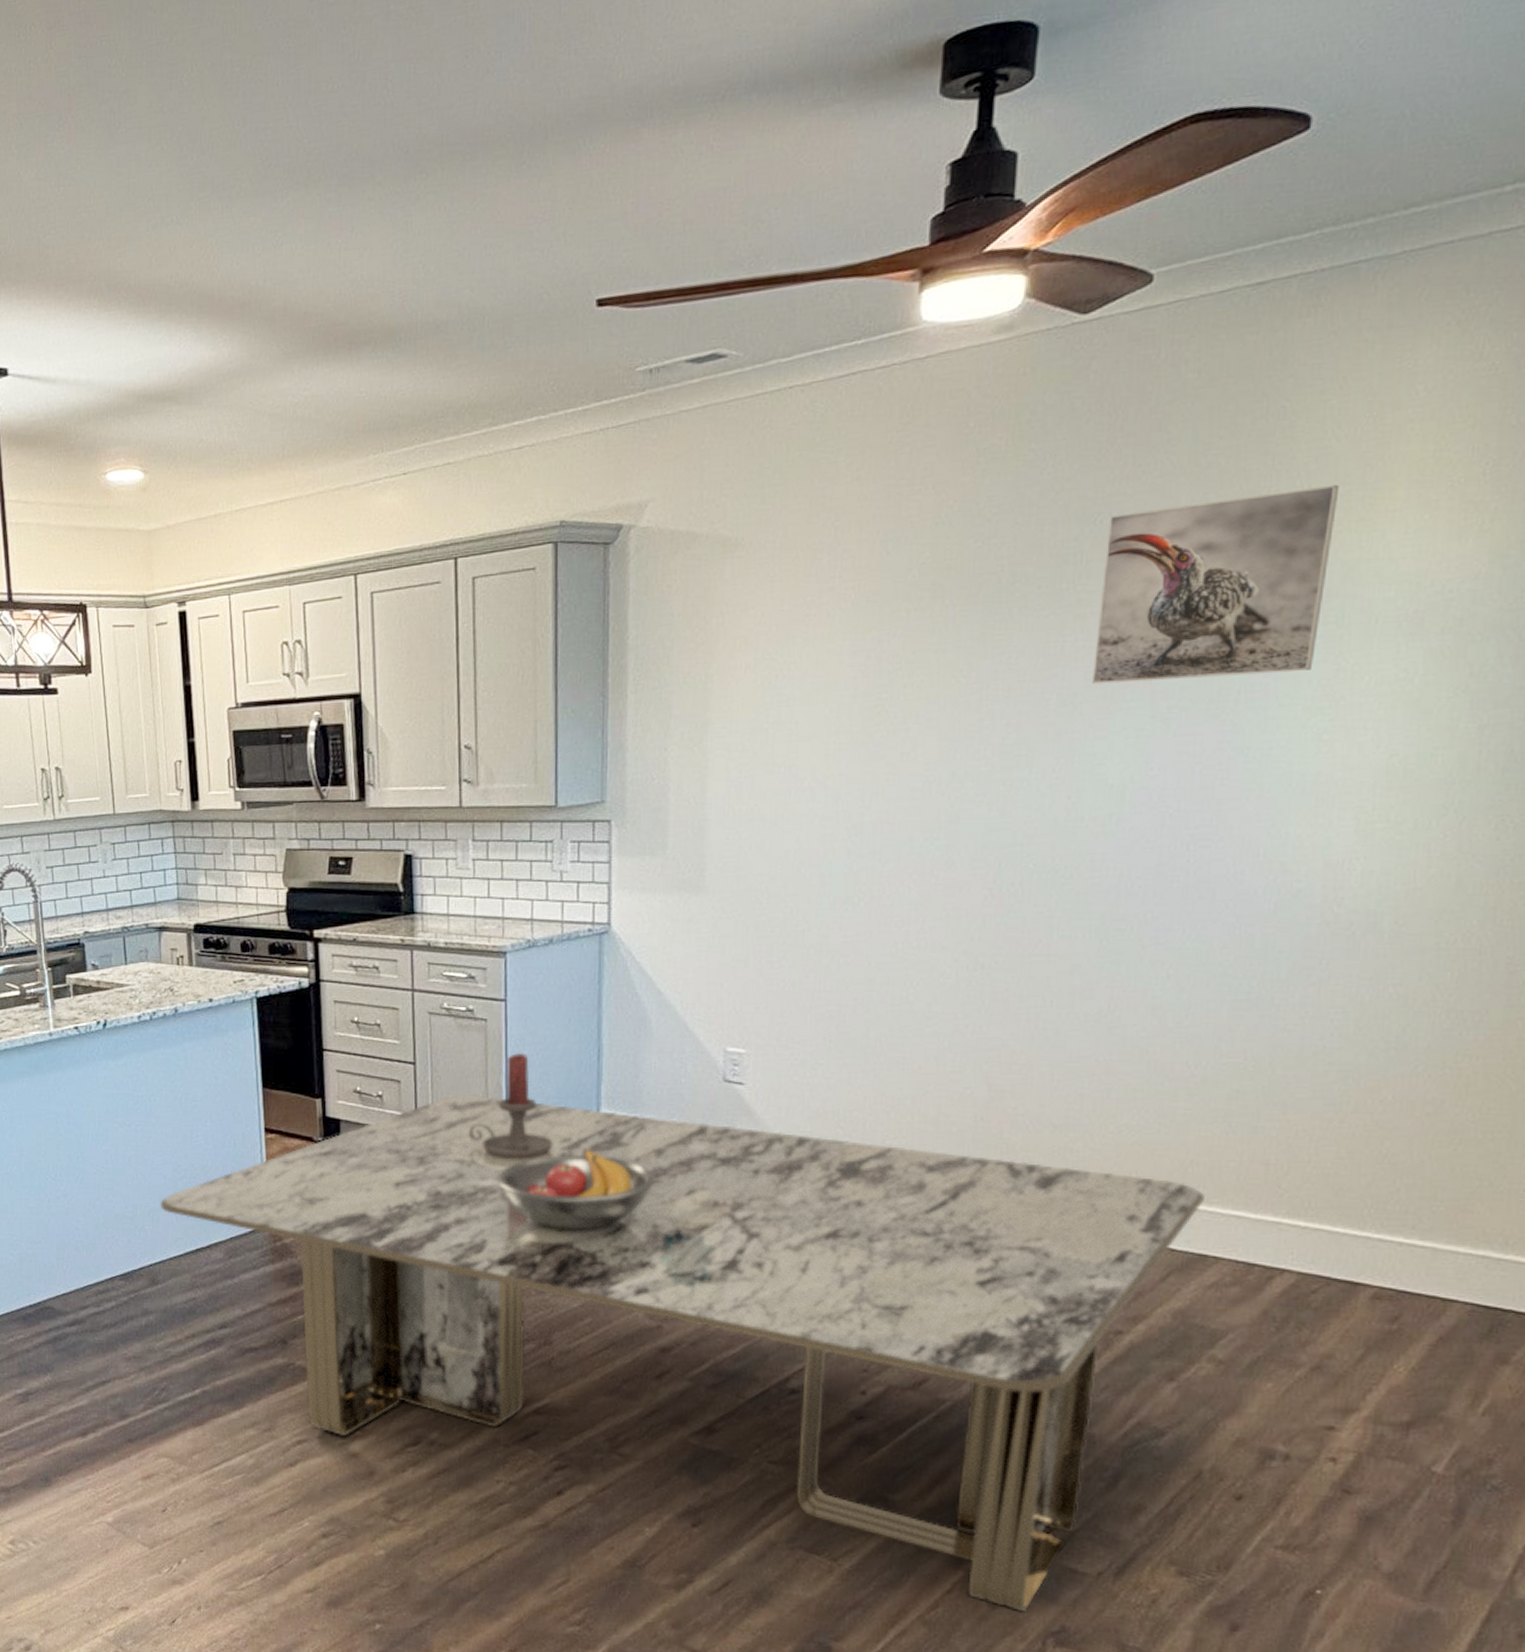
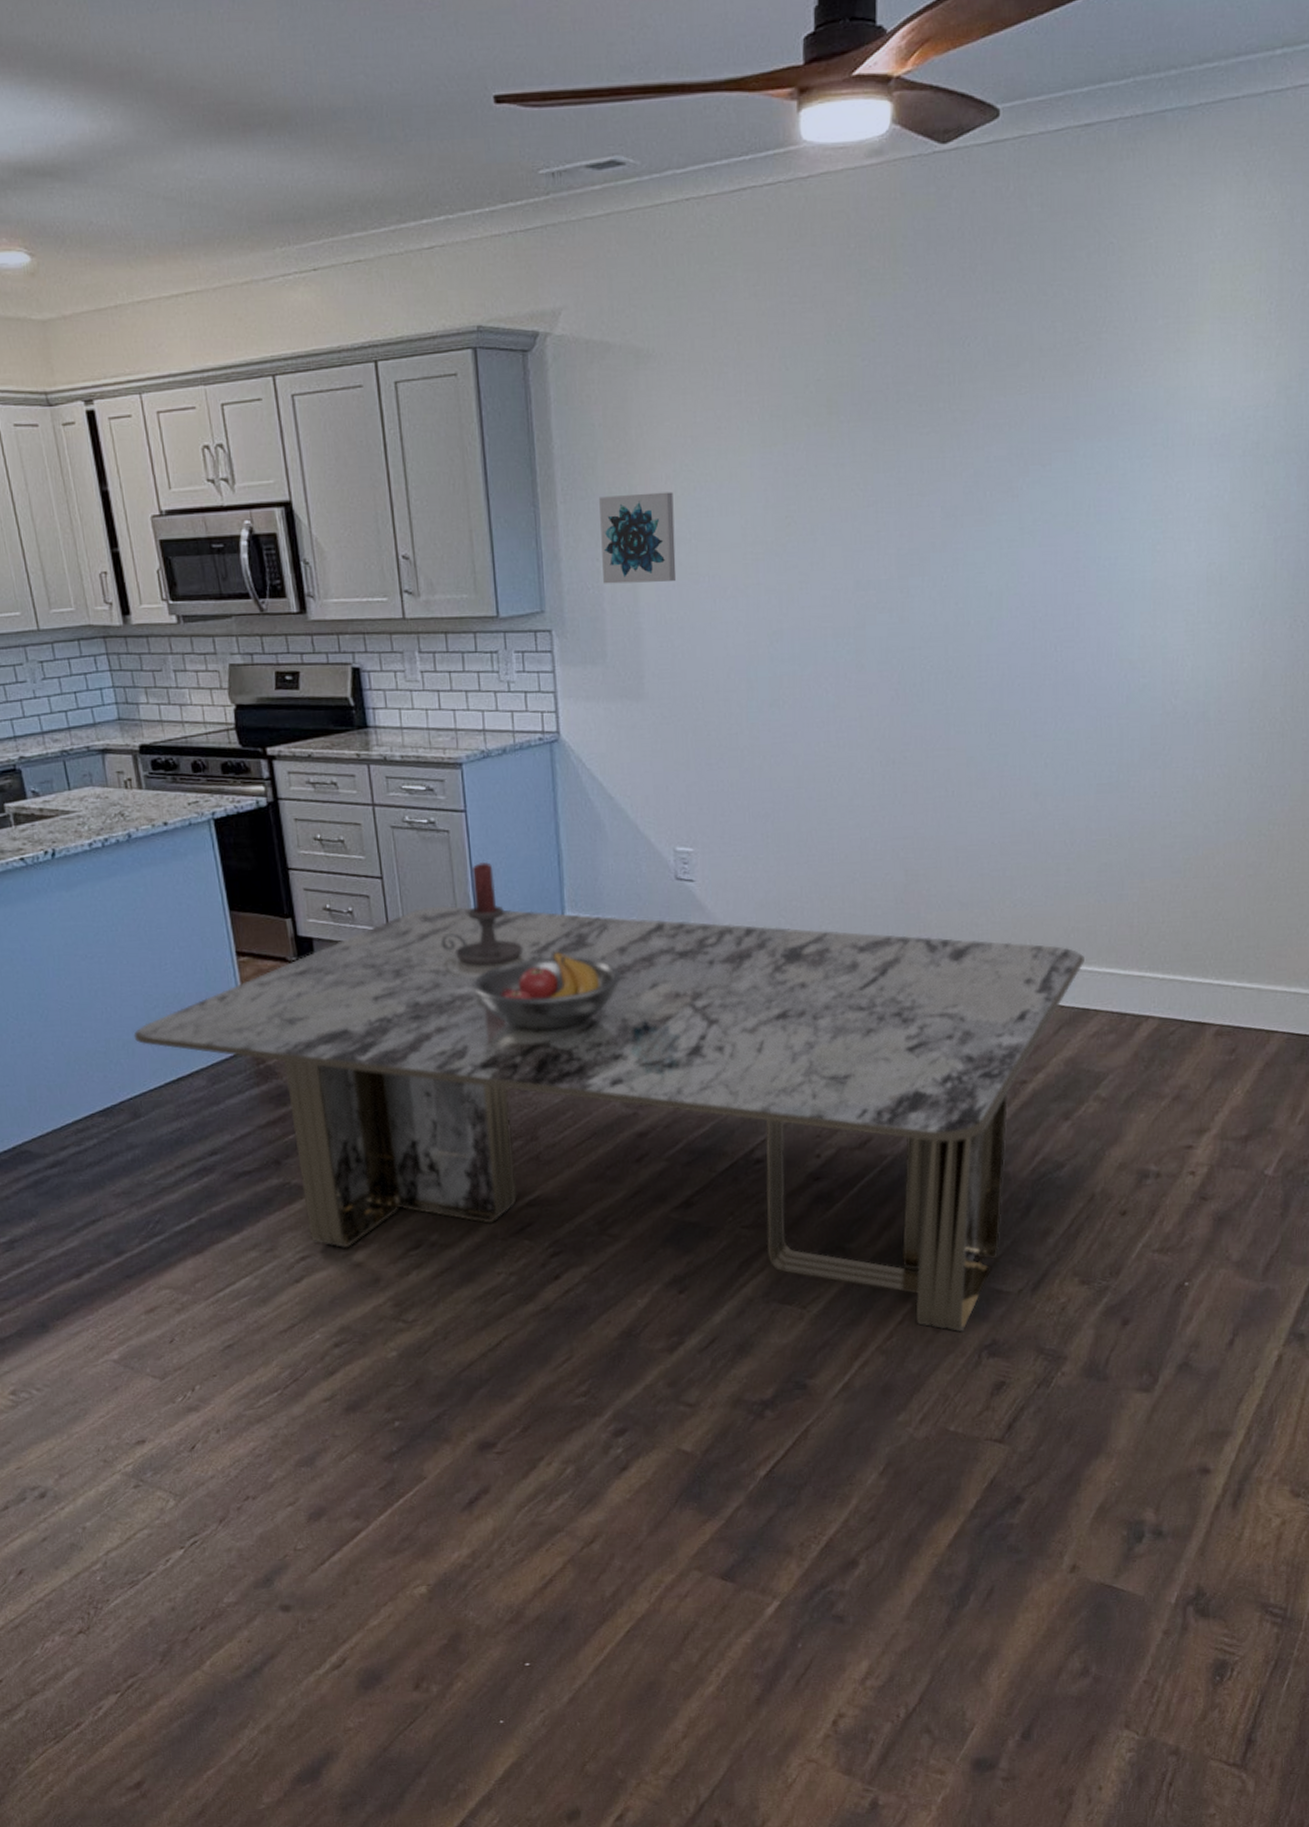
wall art: none [670,680,752,775] -> present [599,491,677,584]
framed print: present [1092,484,1340,685] -> none [969,317,1160,499]

